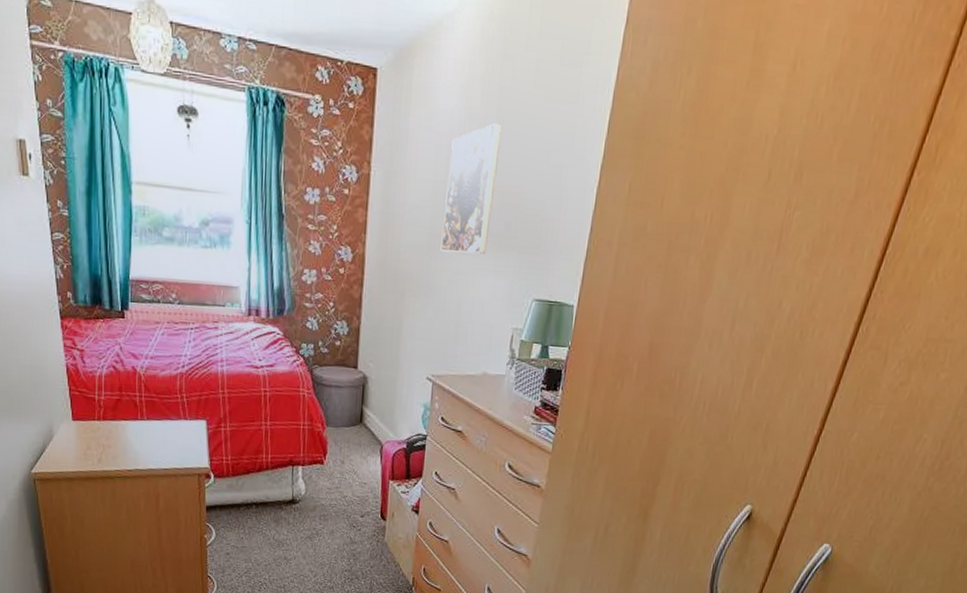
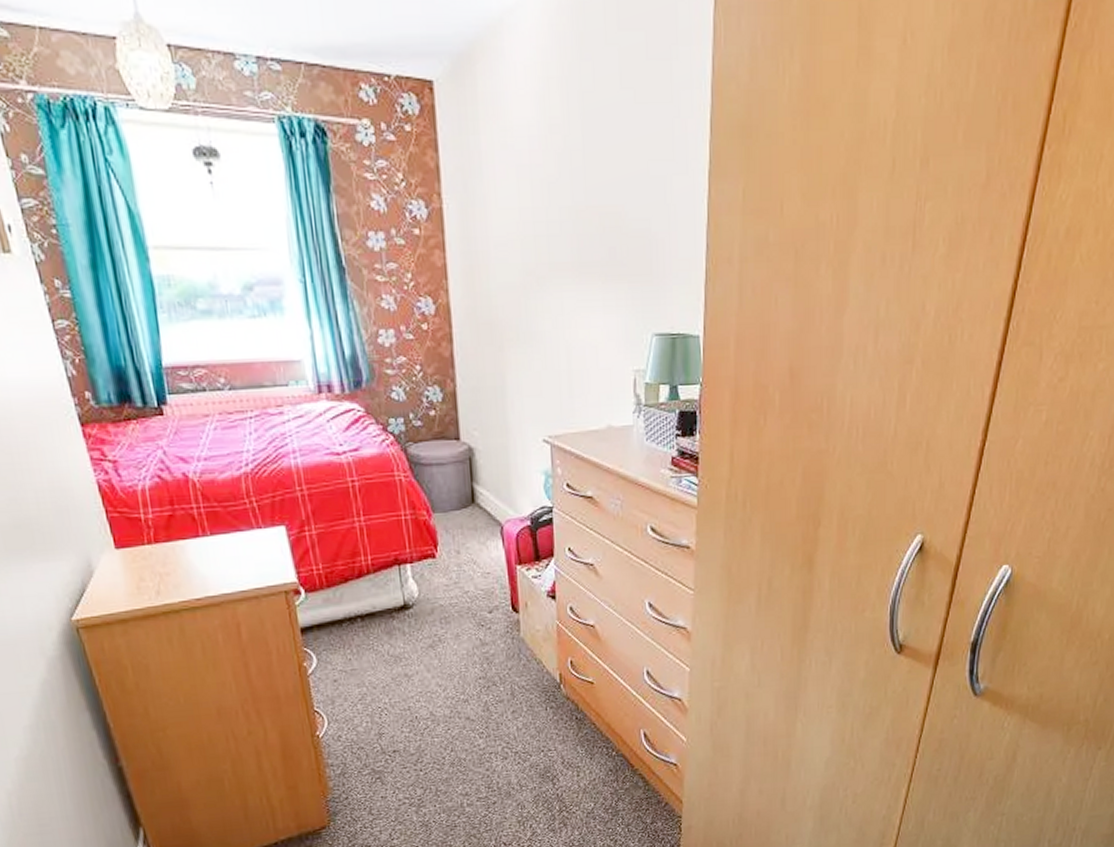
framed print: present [440,123,503,254] -> none [534,134,592,291]

